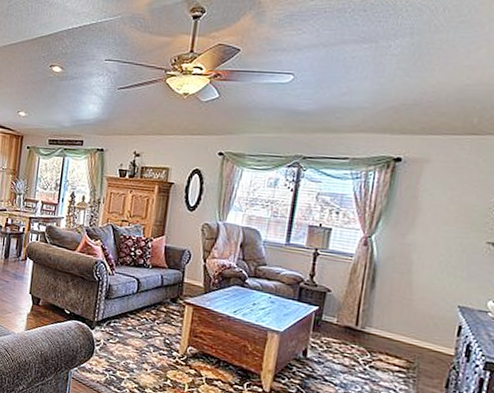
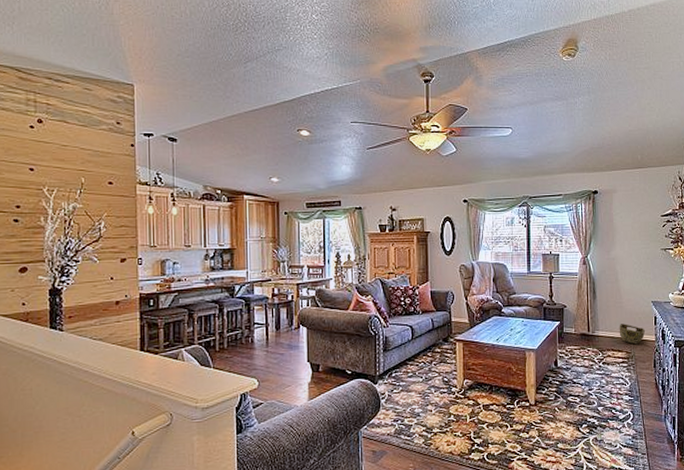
woven basket: none [400,325,440,355] -> present [619,324,645,345]

